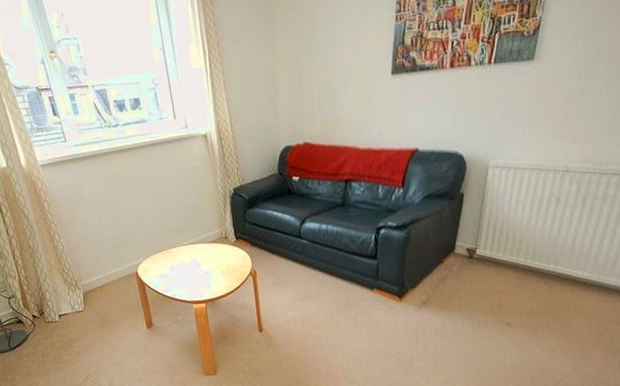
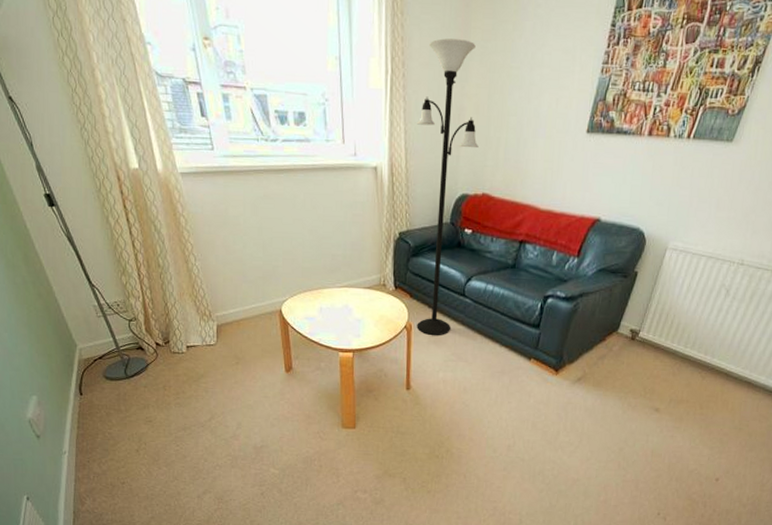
floor lamp: none [236,14,294,278] -> present [417,38,479,335]

